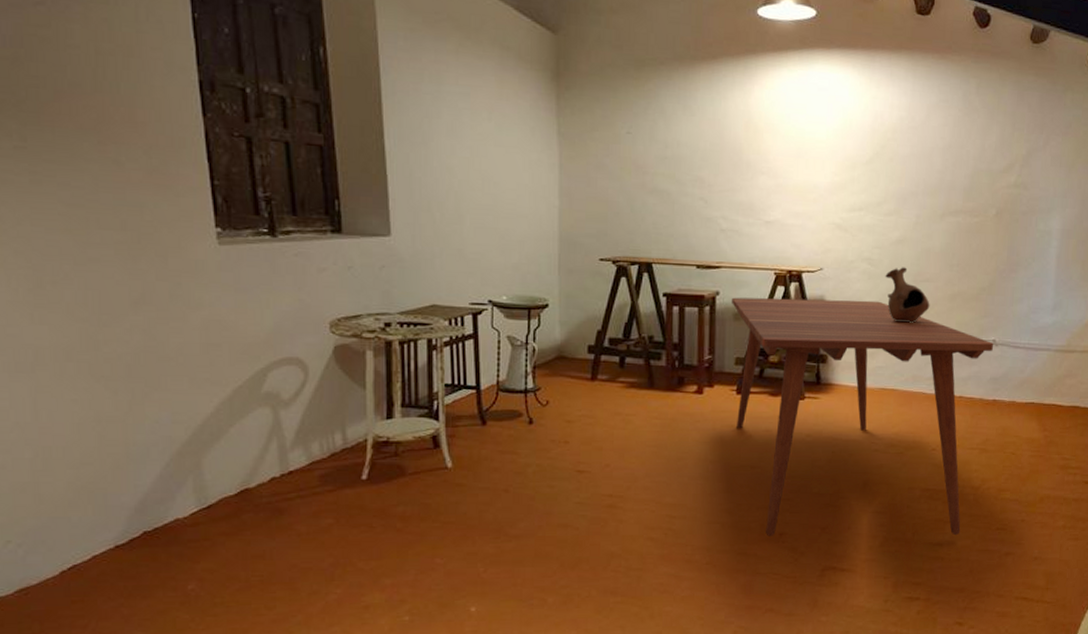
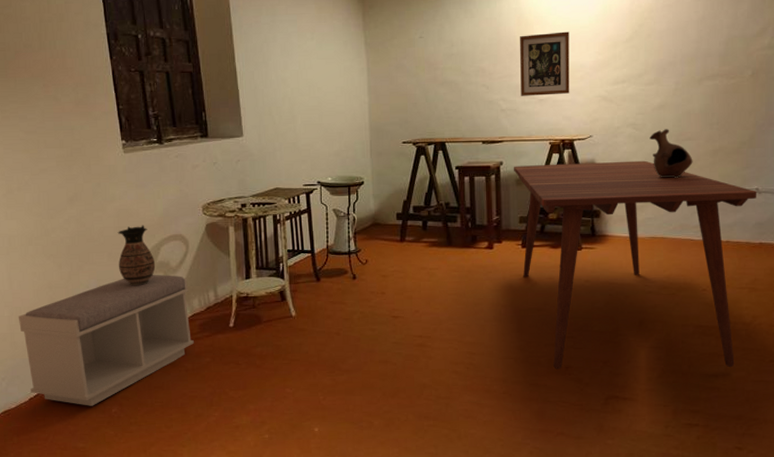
bench: none [46,408,311,582] -> present [18,274,194,406]
ceramic jug: none [204,342,260,422] -> present [117,225,156,285]
wall art: none [744,143,804,218] -> present [520,31,570,96]

